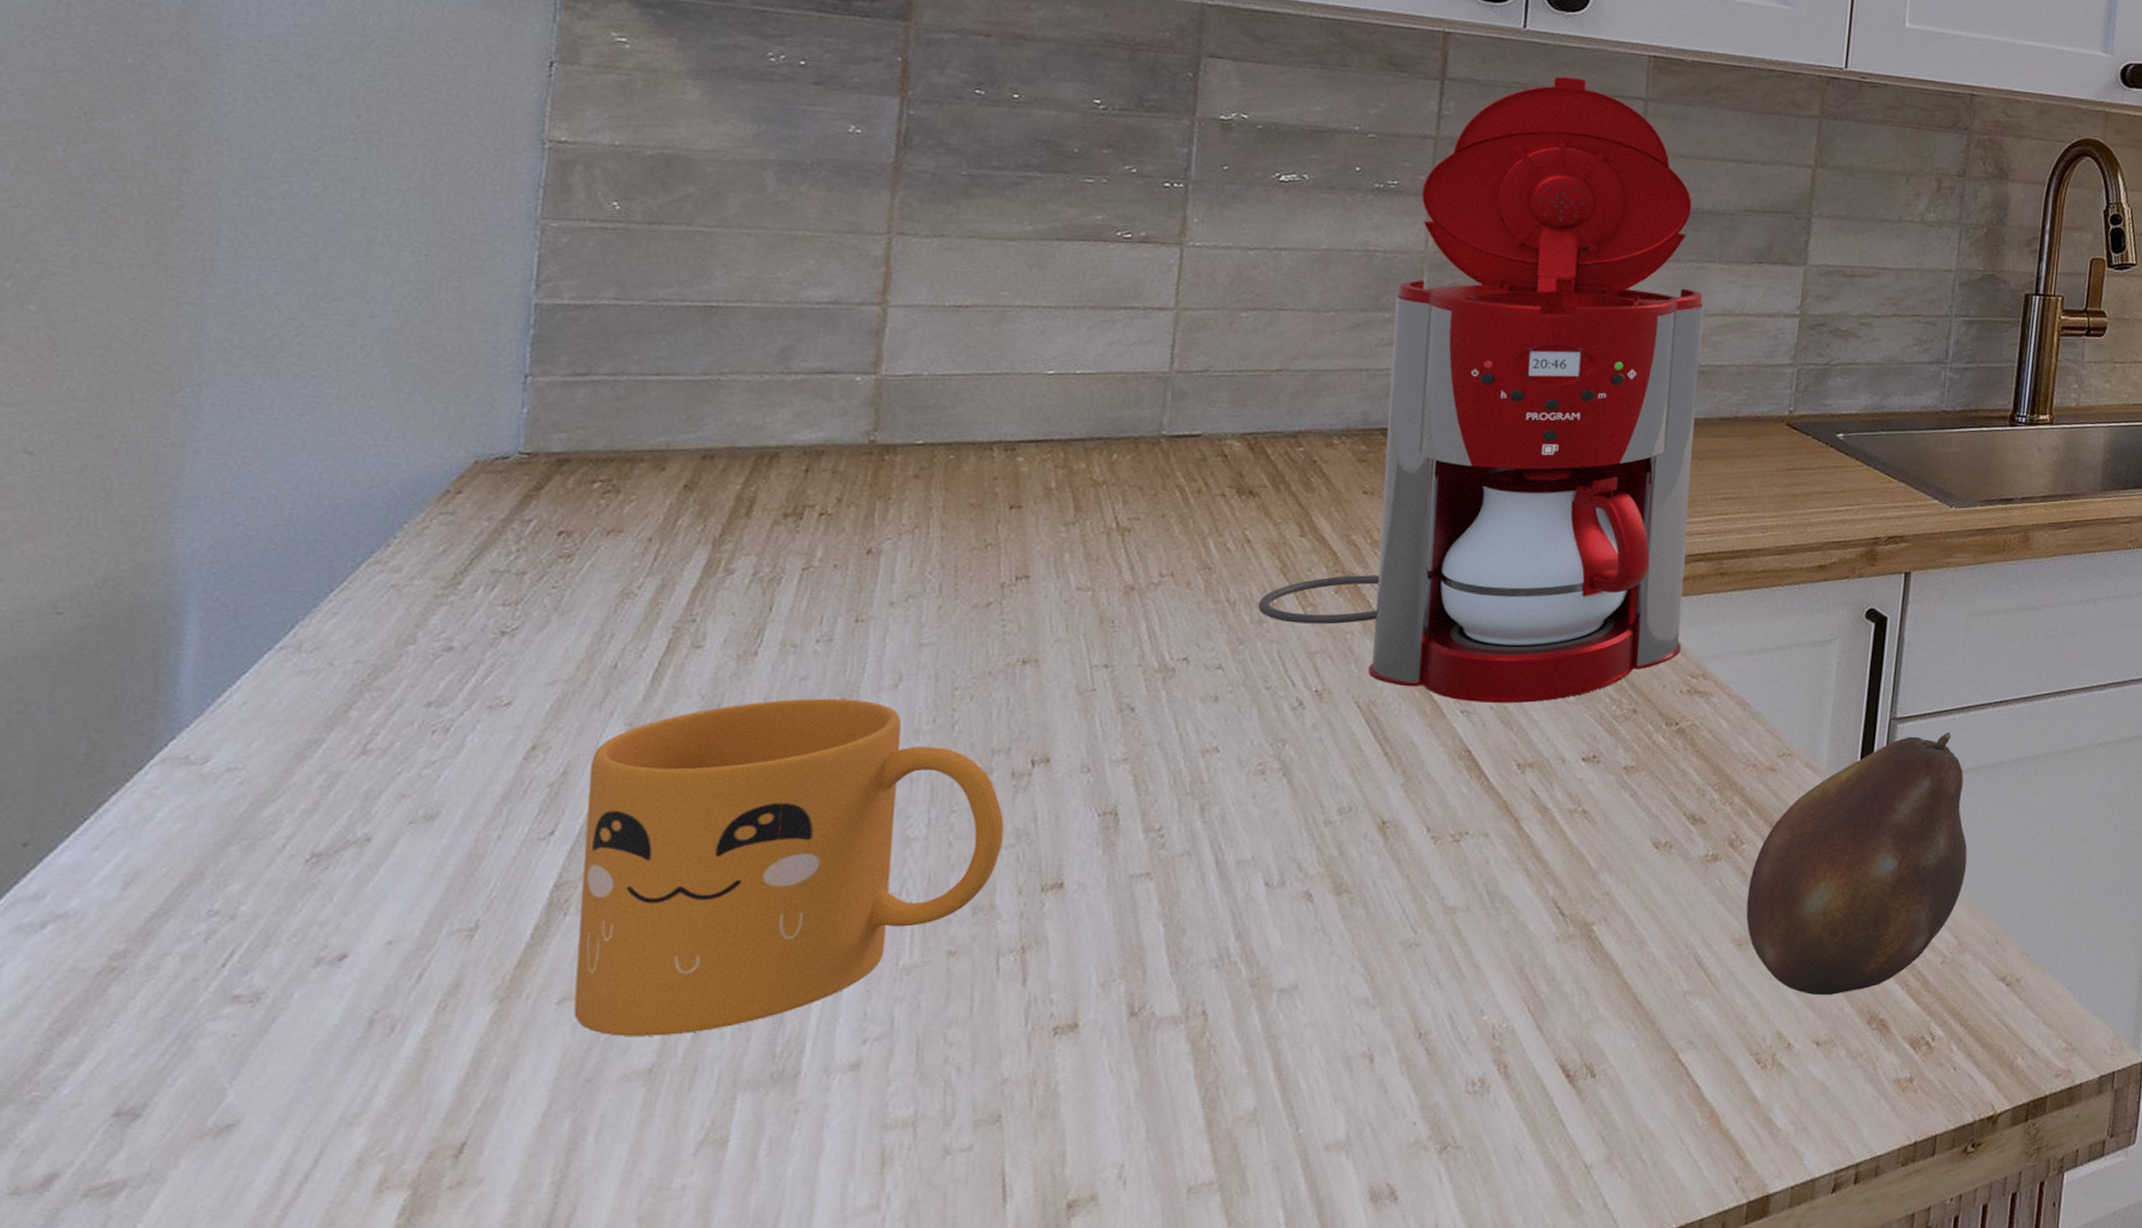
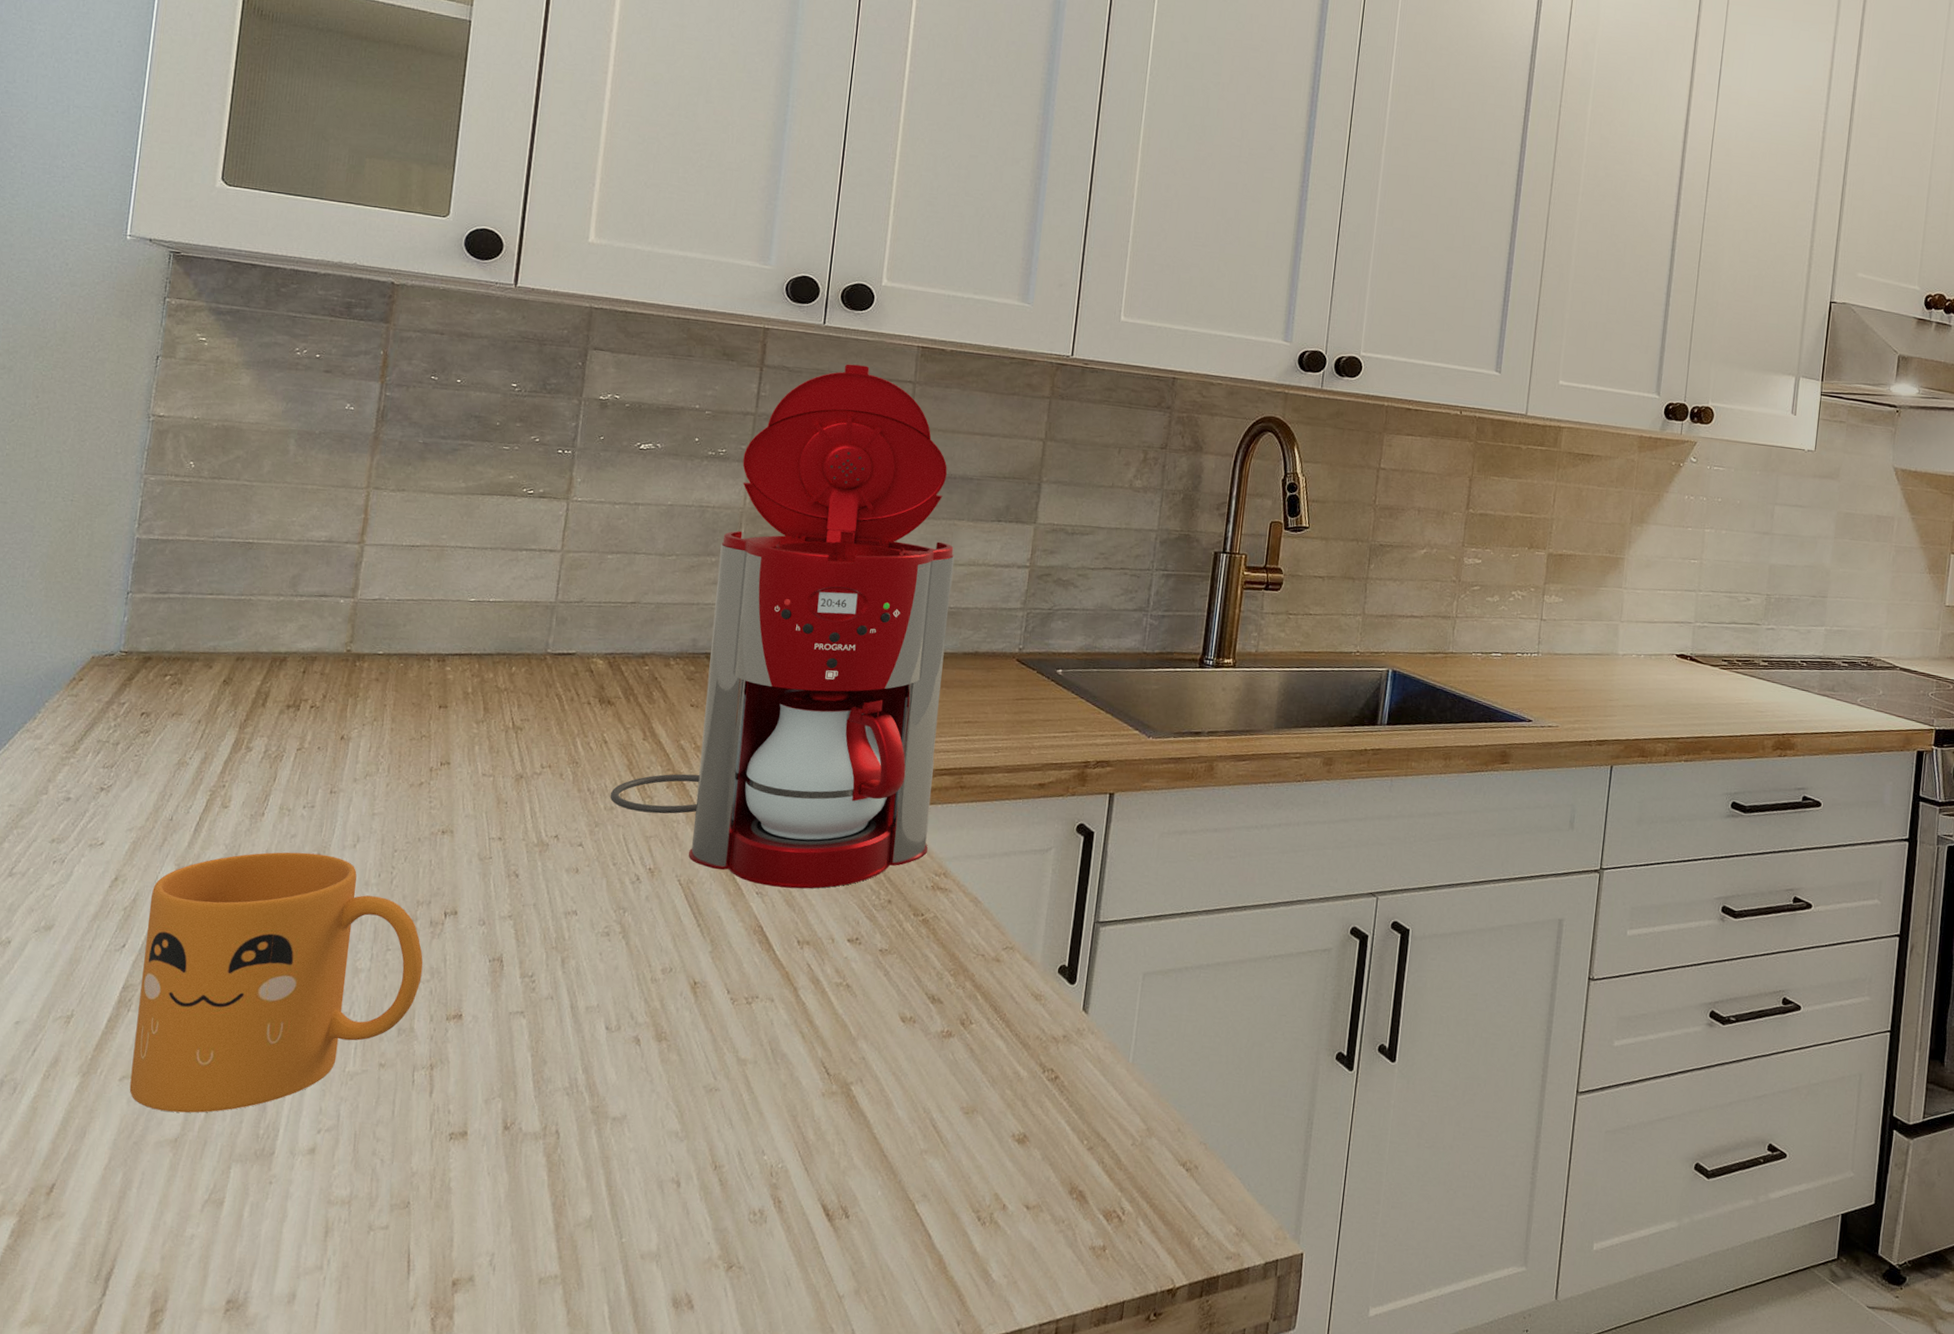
fruit: present [1746,731,1968,996] -> none [972,936,1156,1165]

